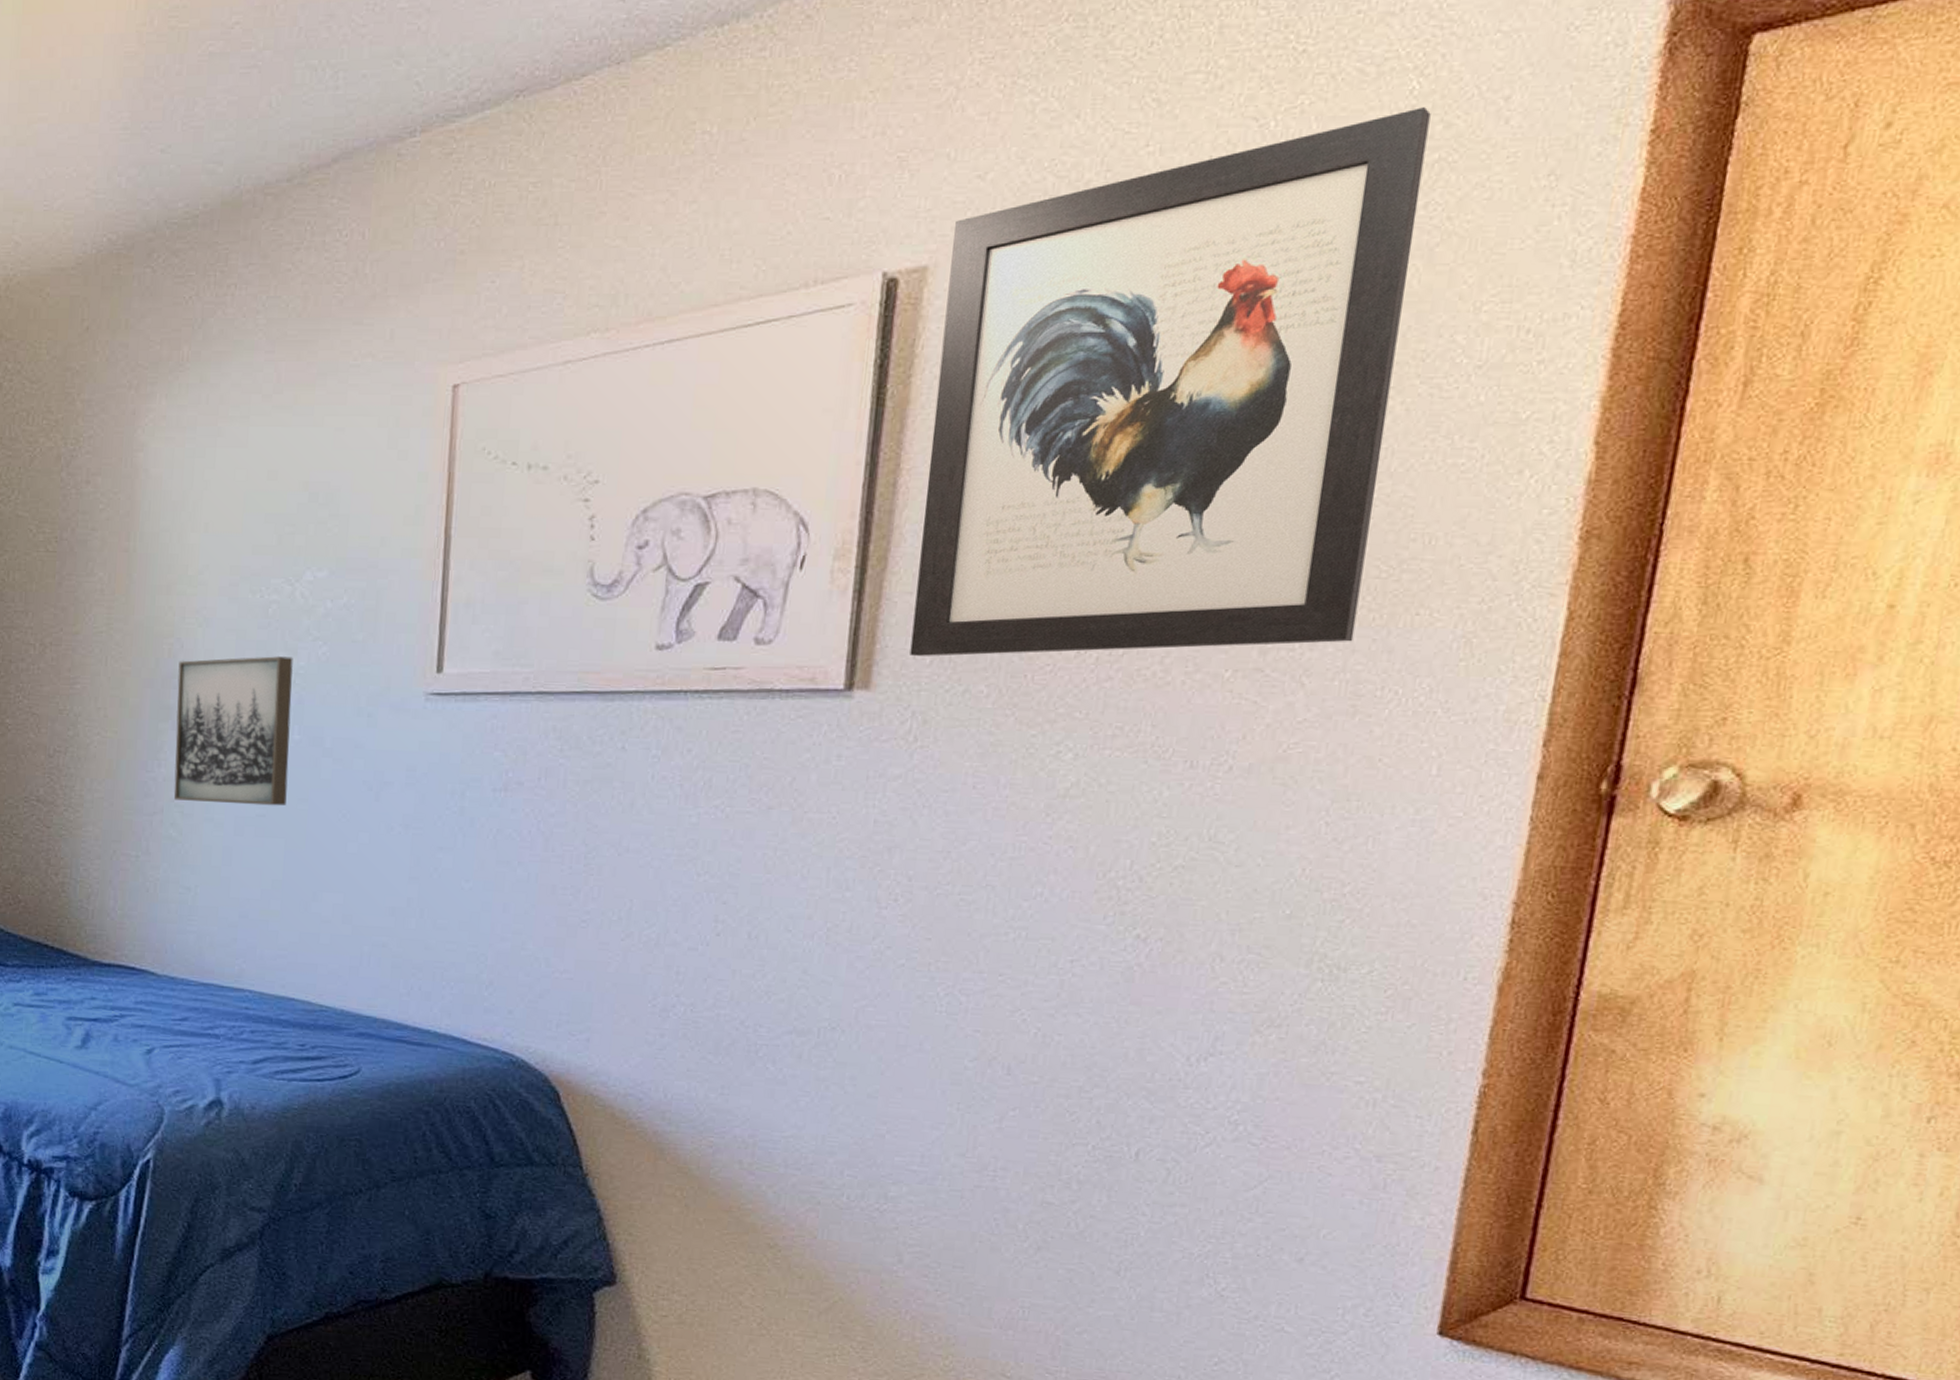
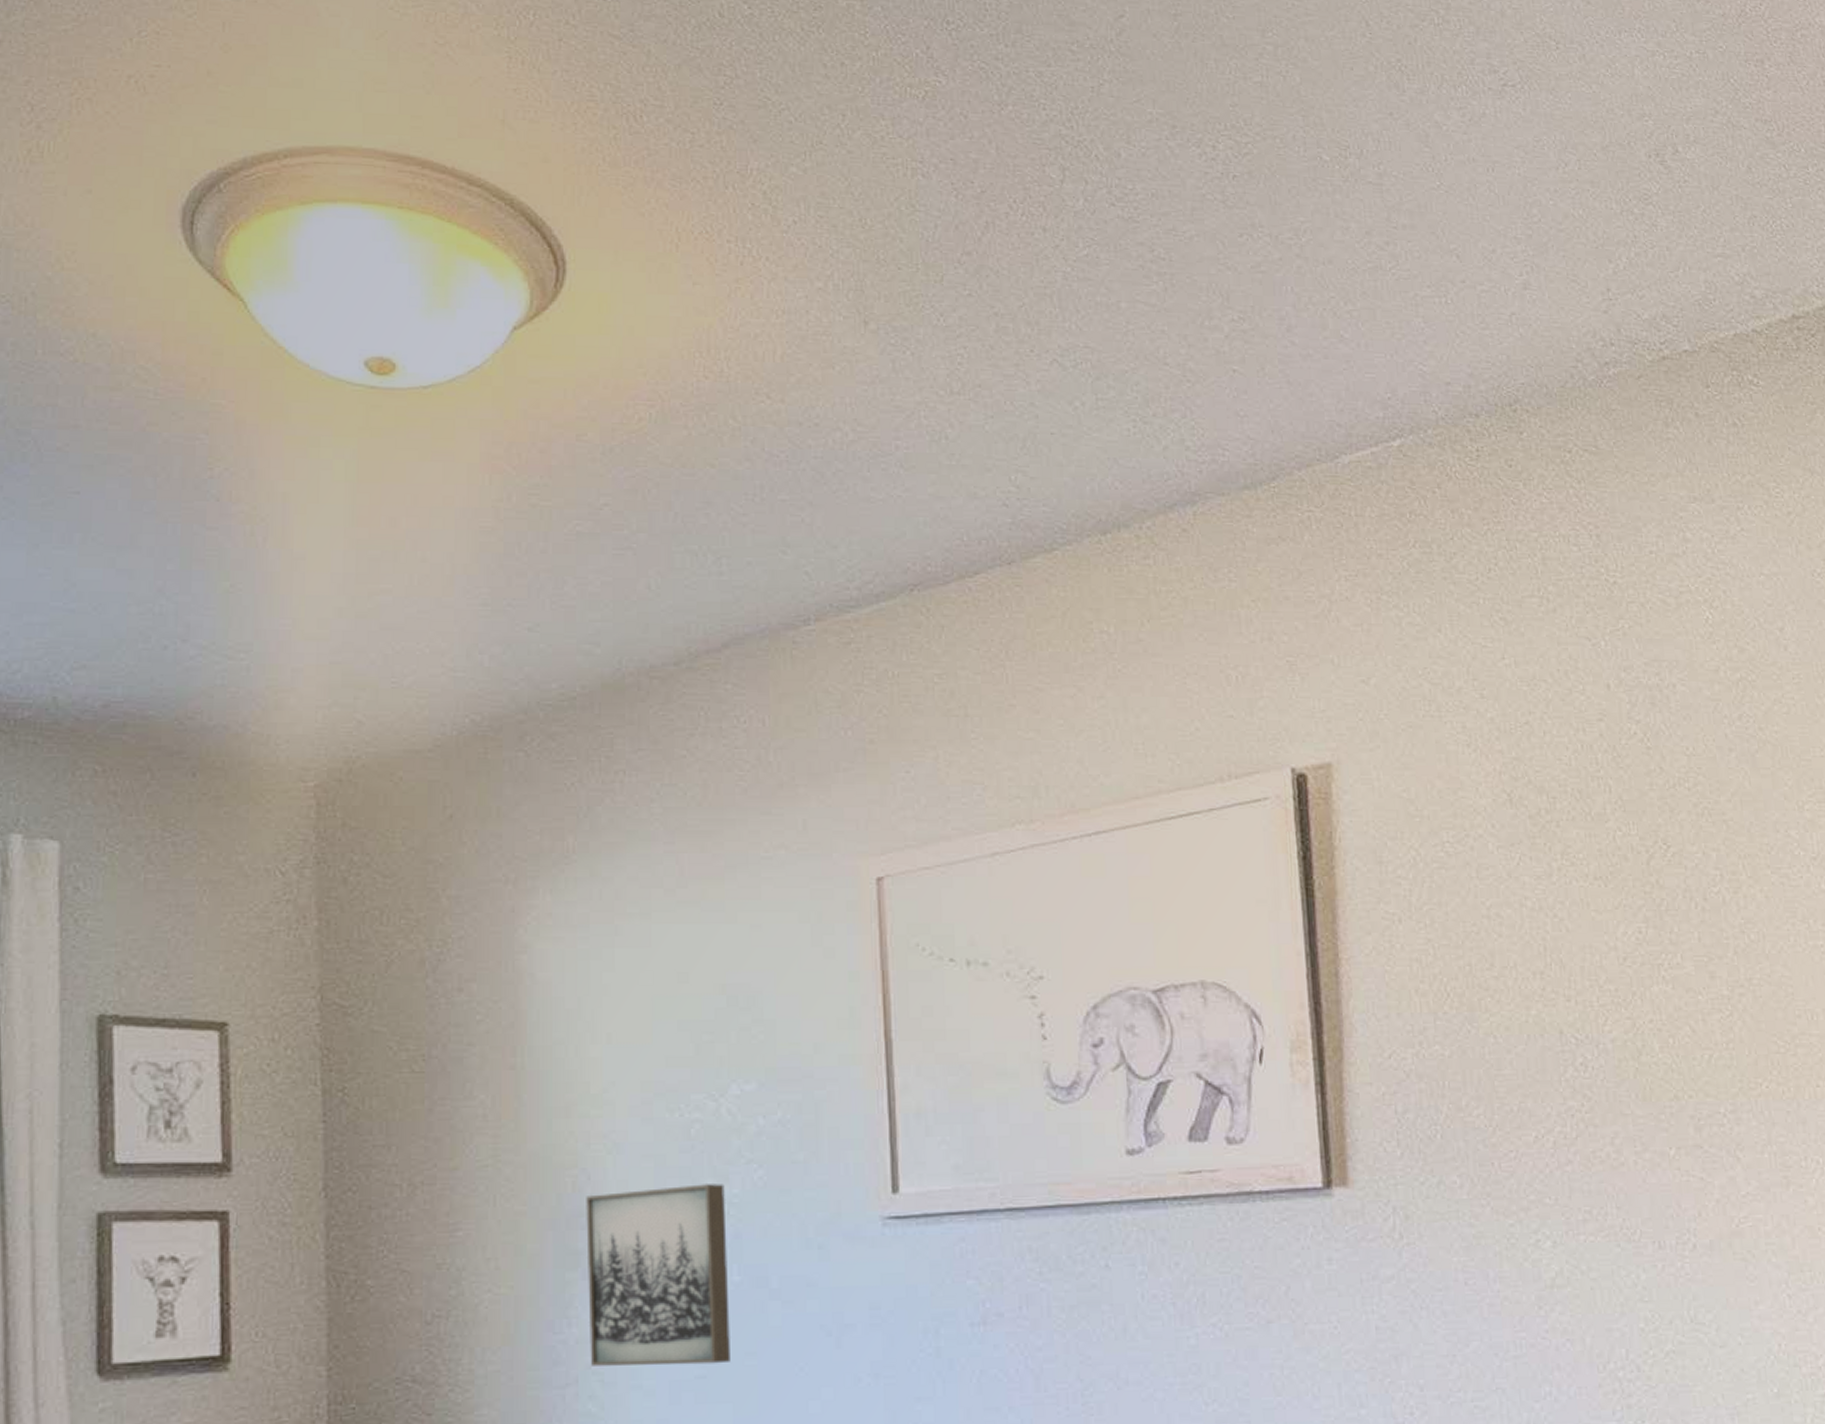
wall art: present [910,107,1431,657] -> none [1350,634,1771,1150]

